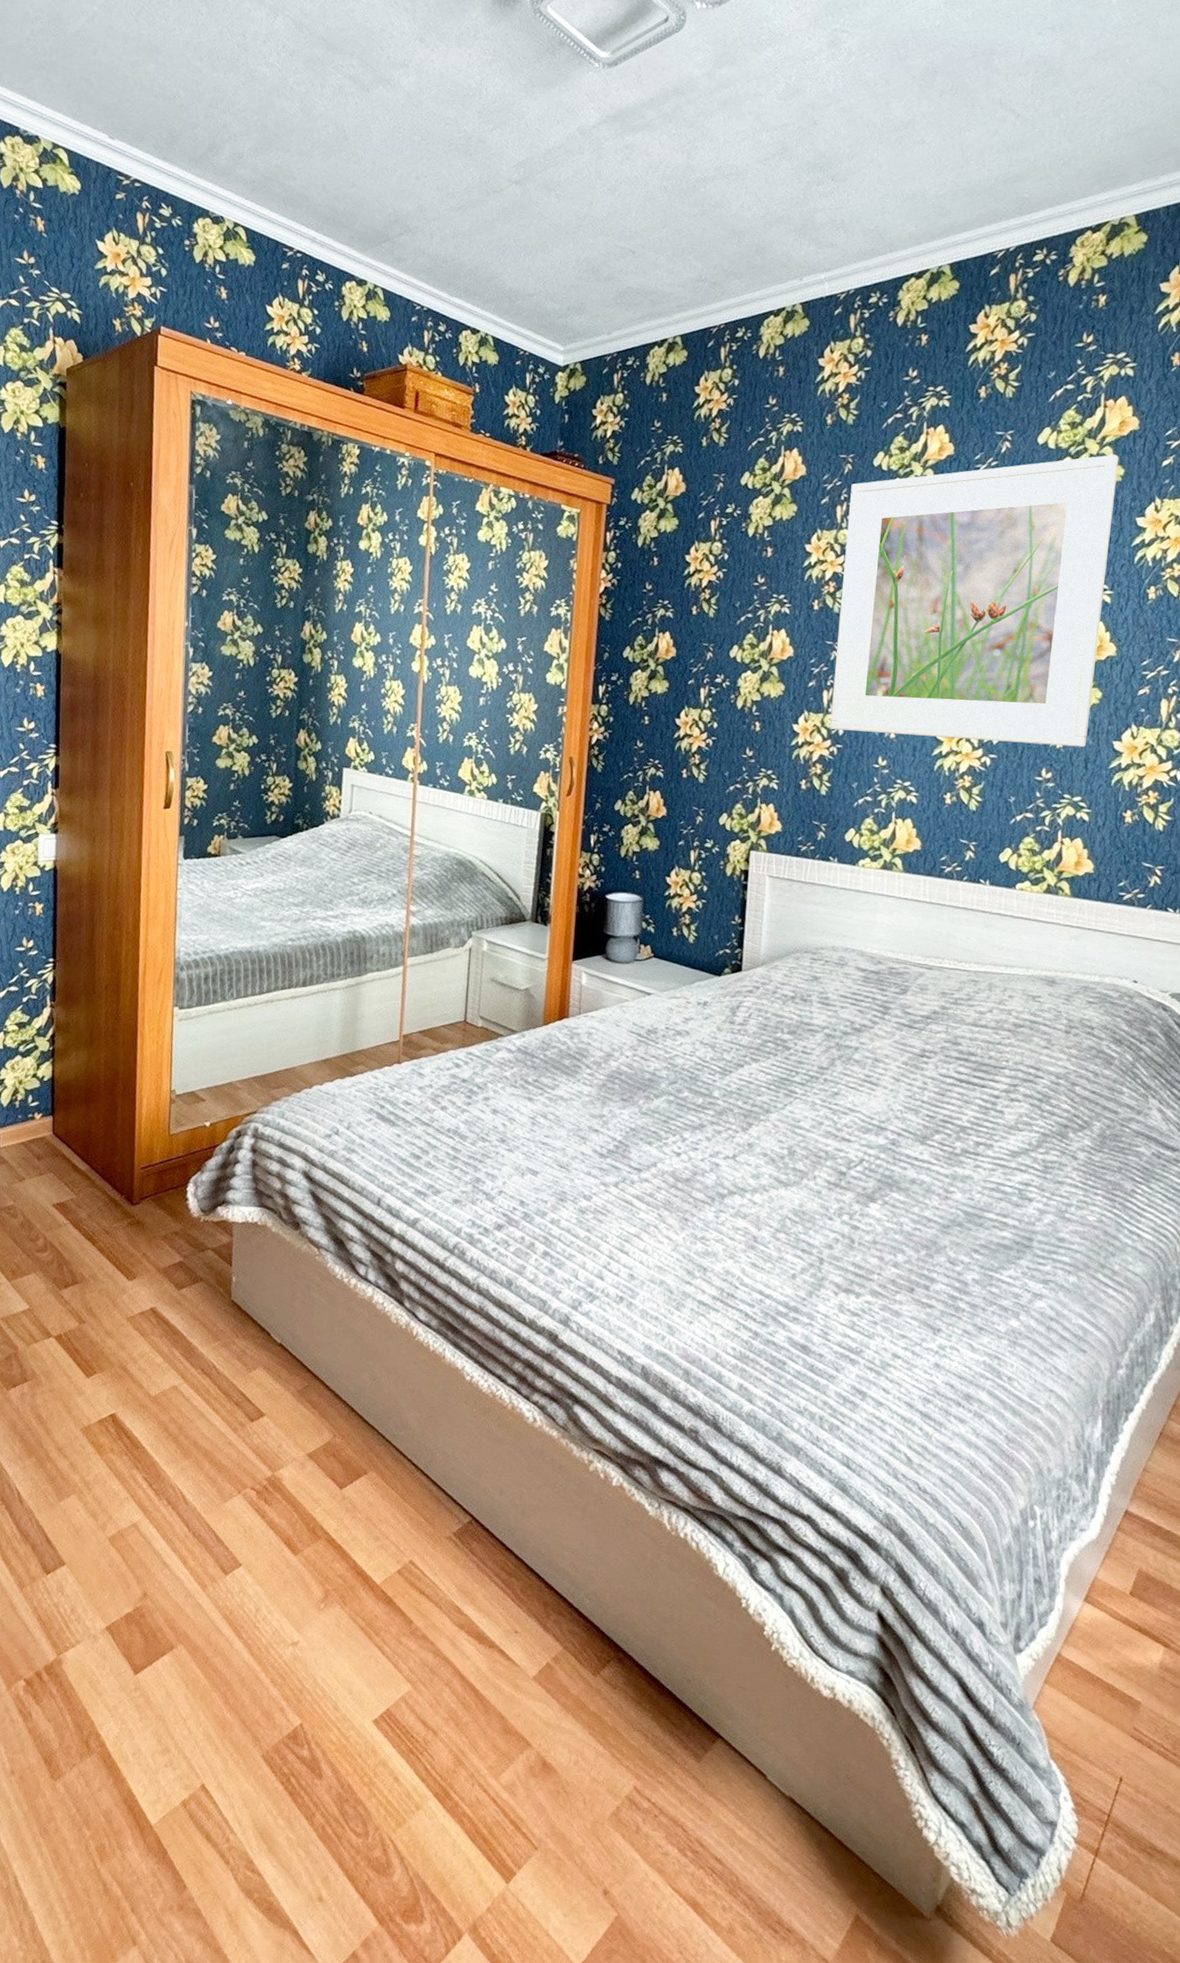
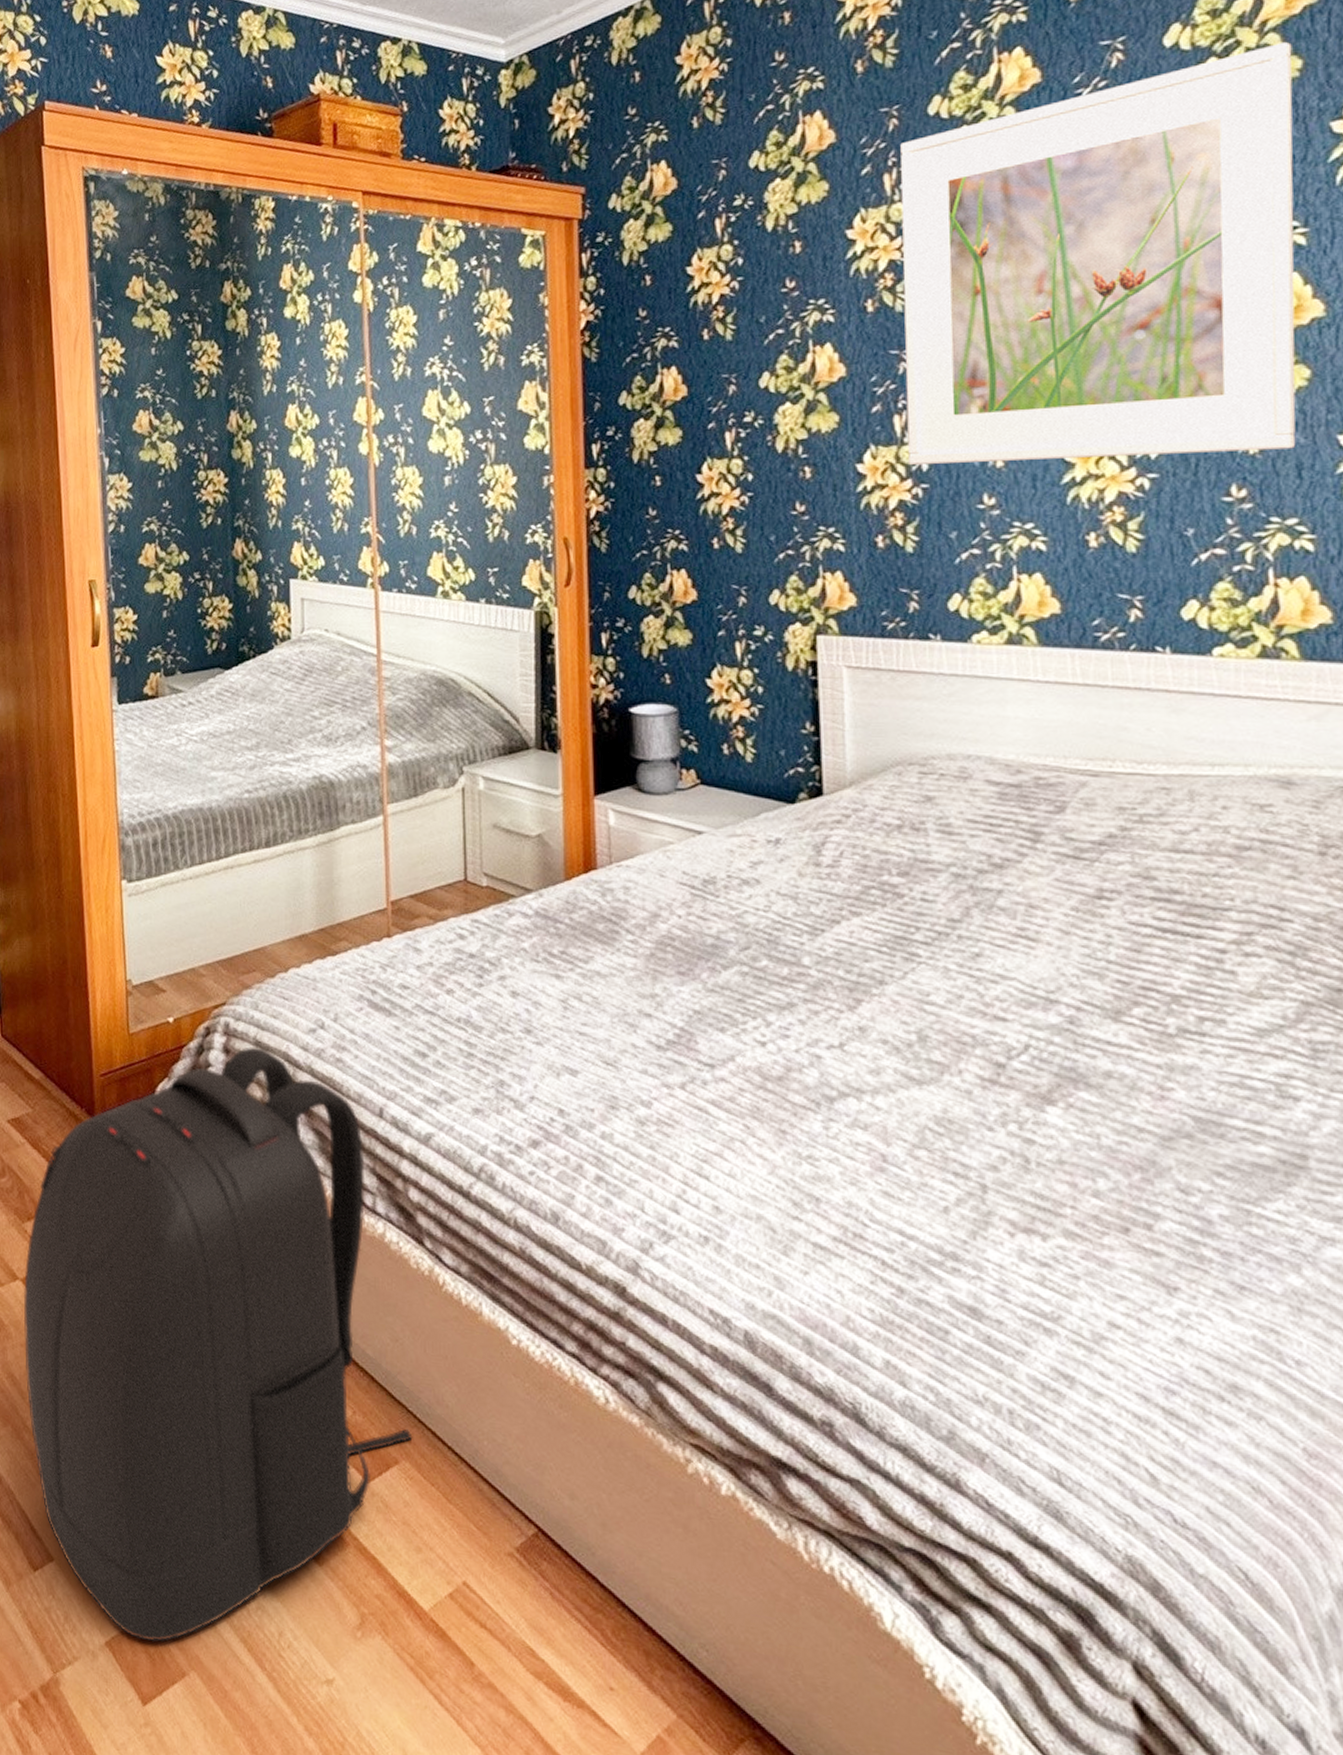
backpack: none [52,1147,380,1624] -> present [23,1047,413,1642]

